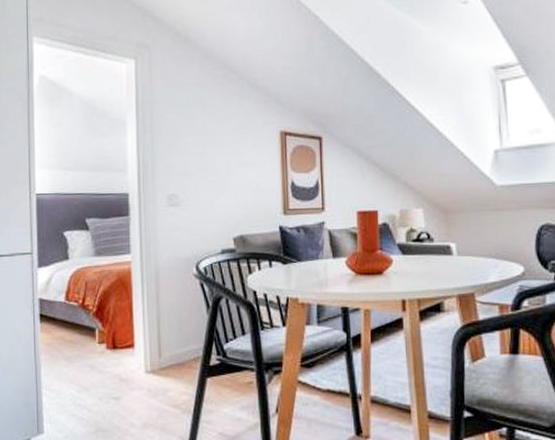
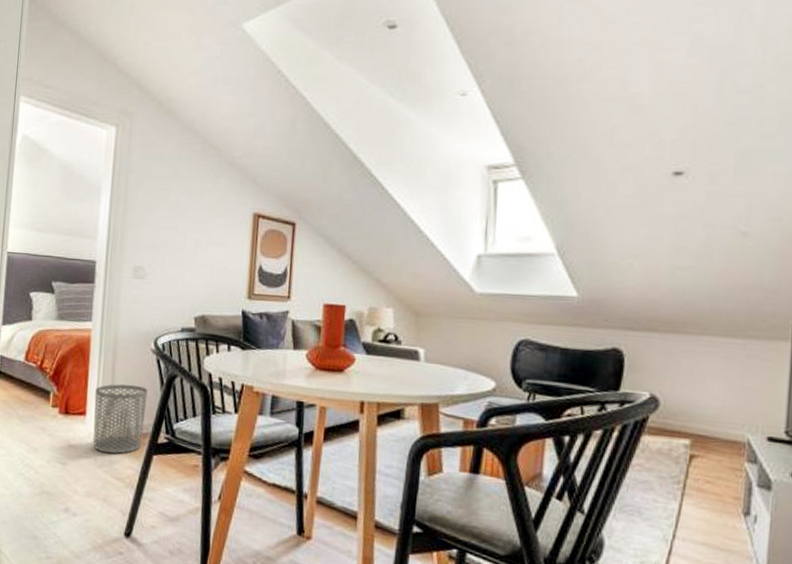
waste bin: none [141,311,195,382] -> present [93,384,148,454]

